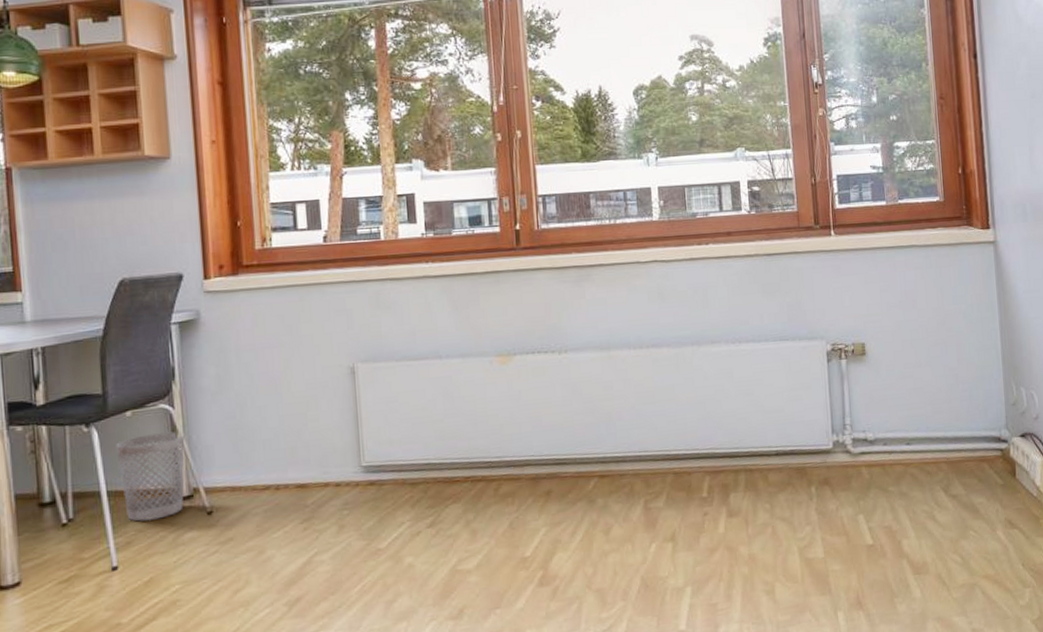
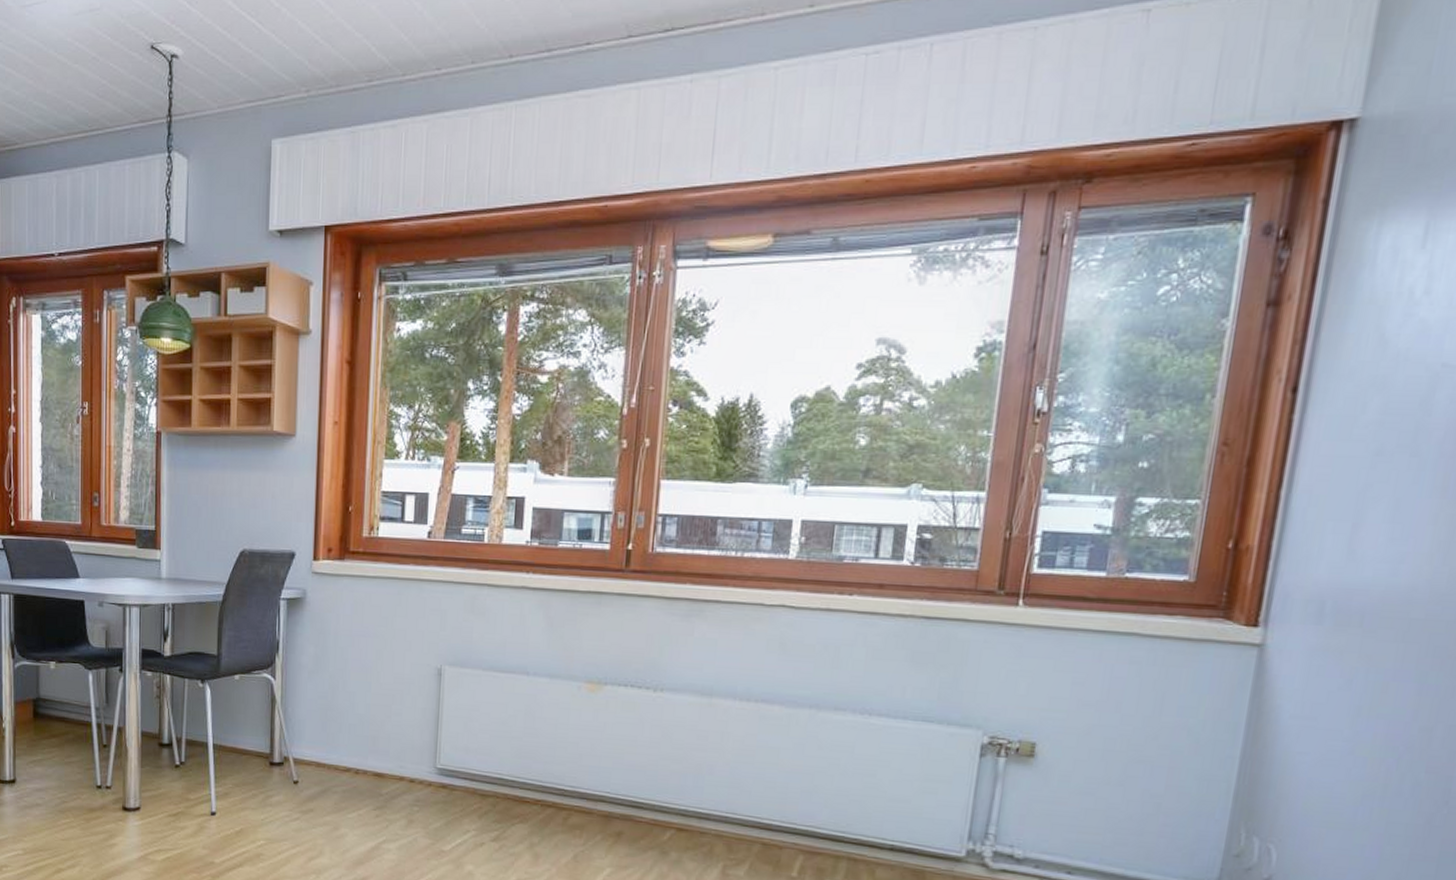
wastebasket: present [116,432,185,522] -> none [224,699,282,778]

